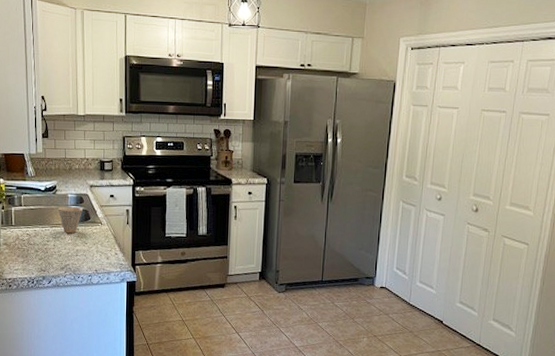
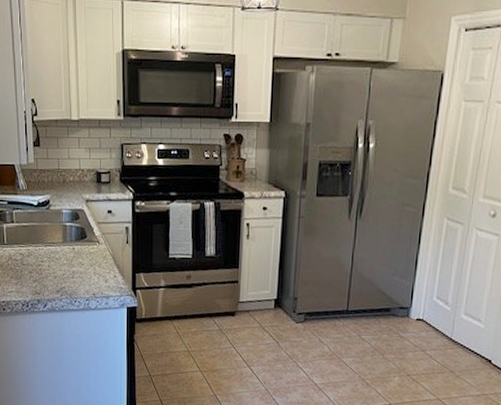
cup: present [58,207,83,234] -> none [52,224,78,254]

